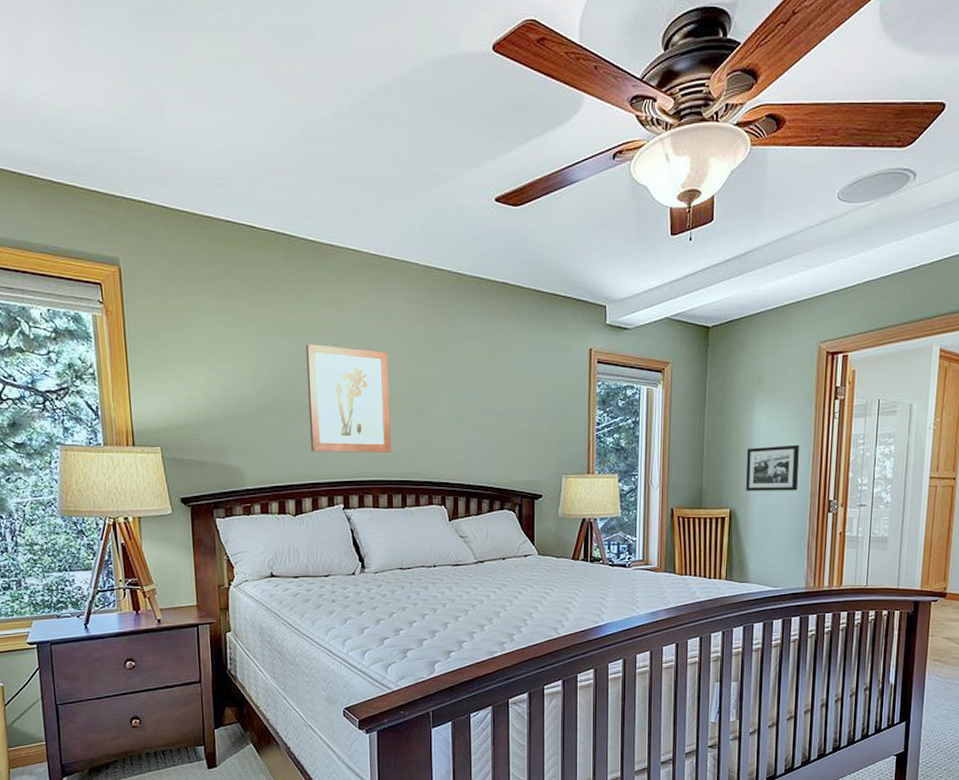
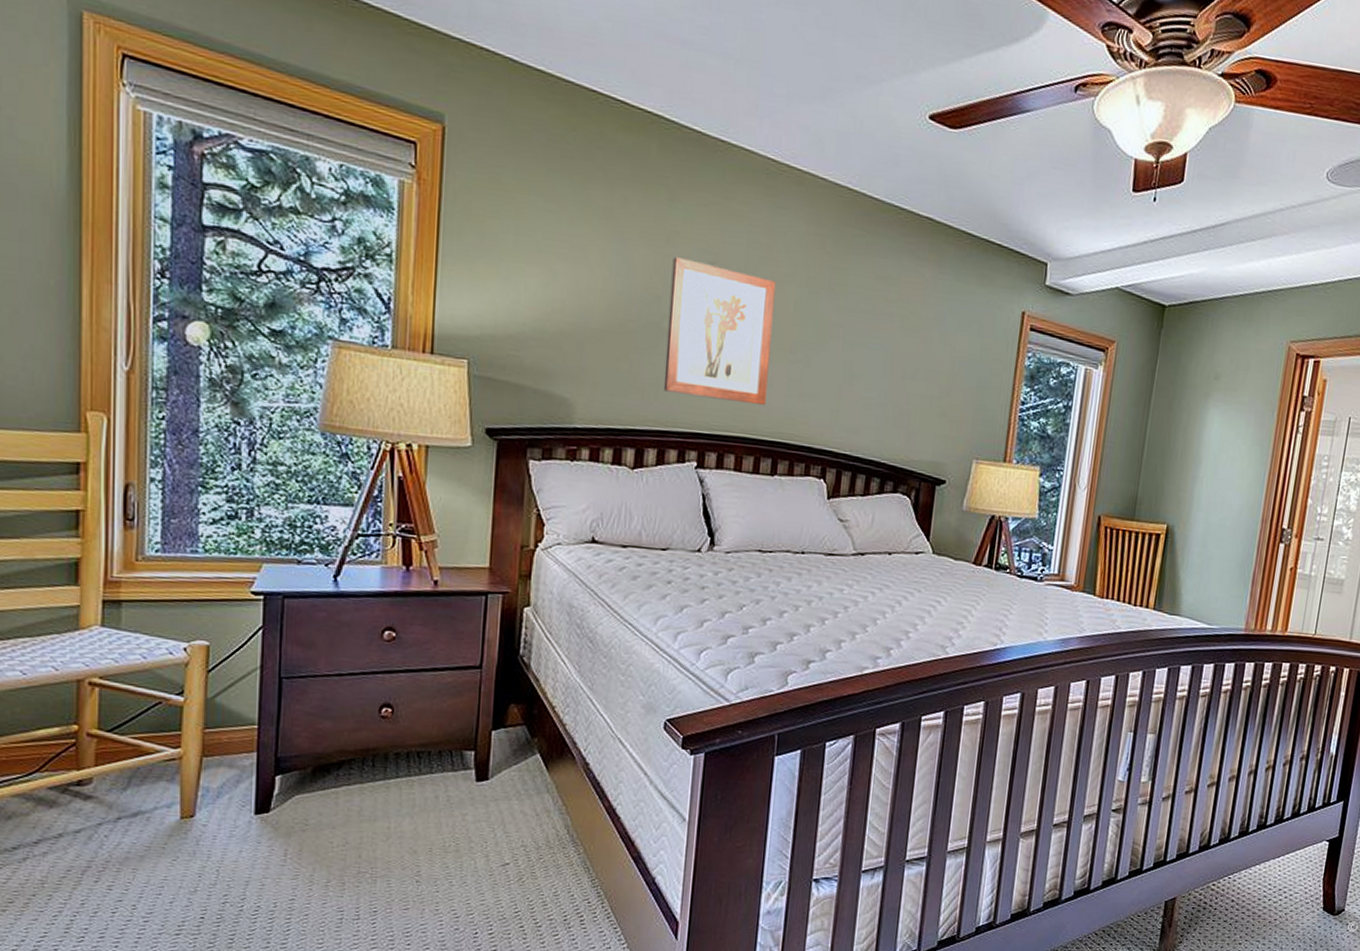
picture frame: present [746,444,799,491] -> none [1188,455,1255,513]

